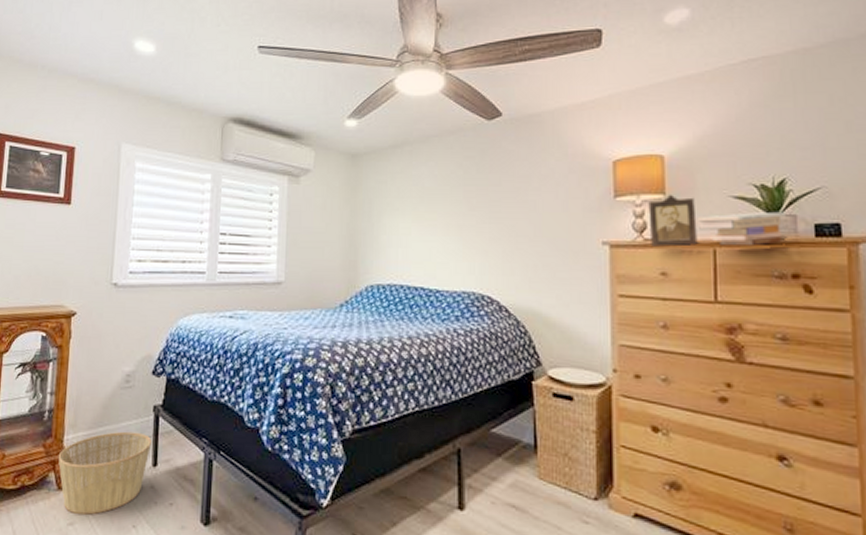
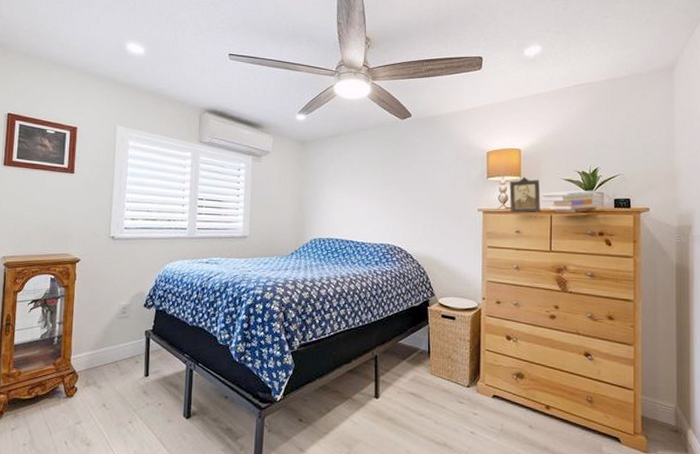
basket: present [58,431,151,515] -> none [66,351,144,415]

